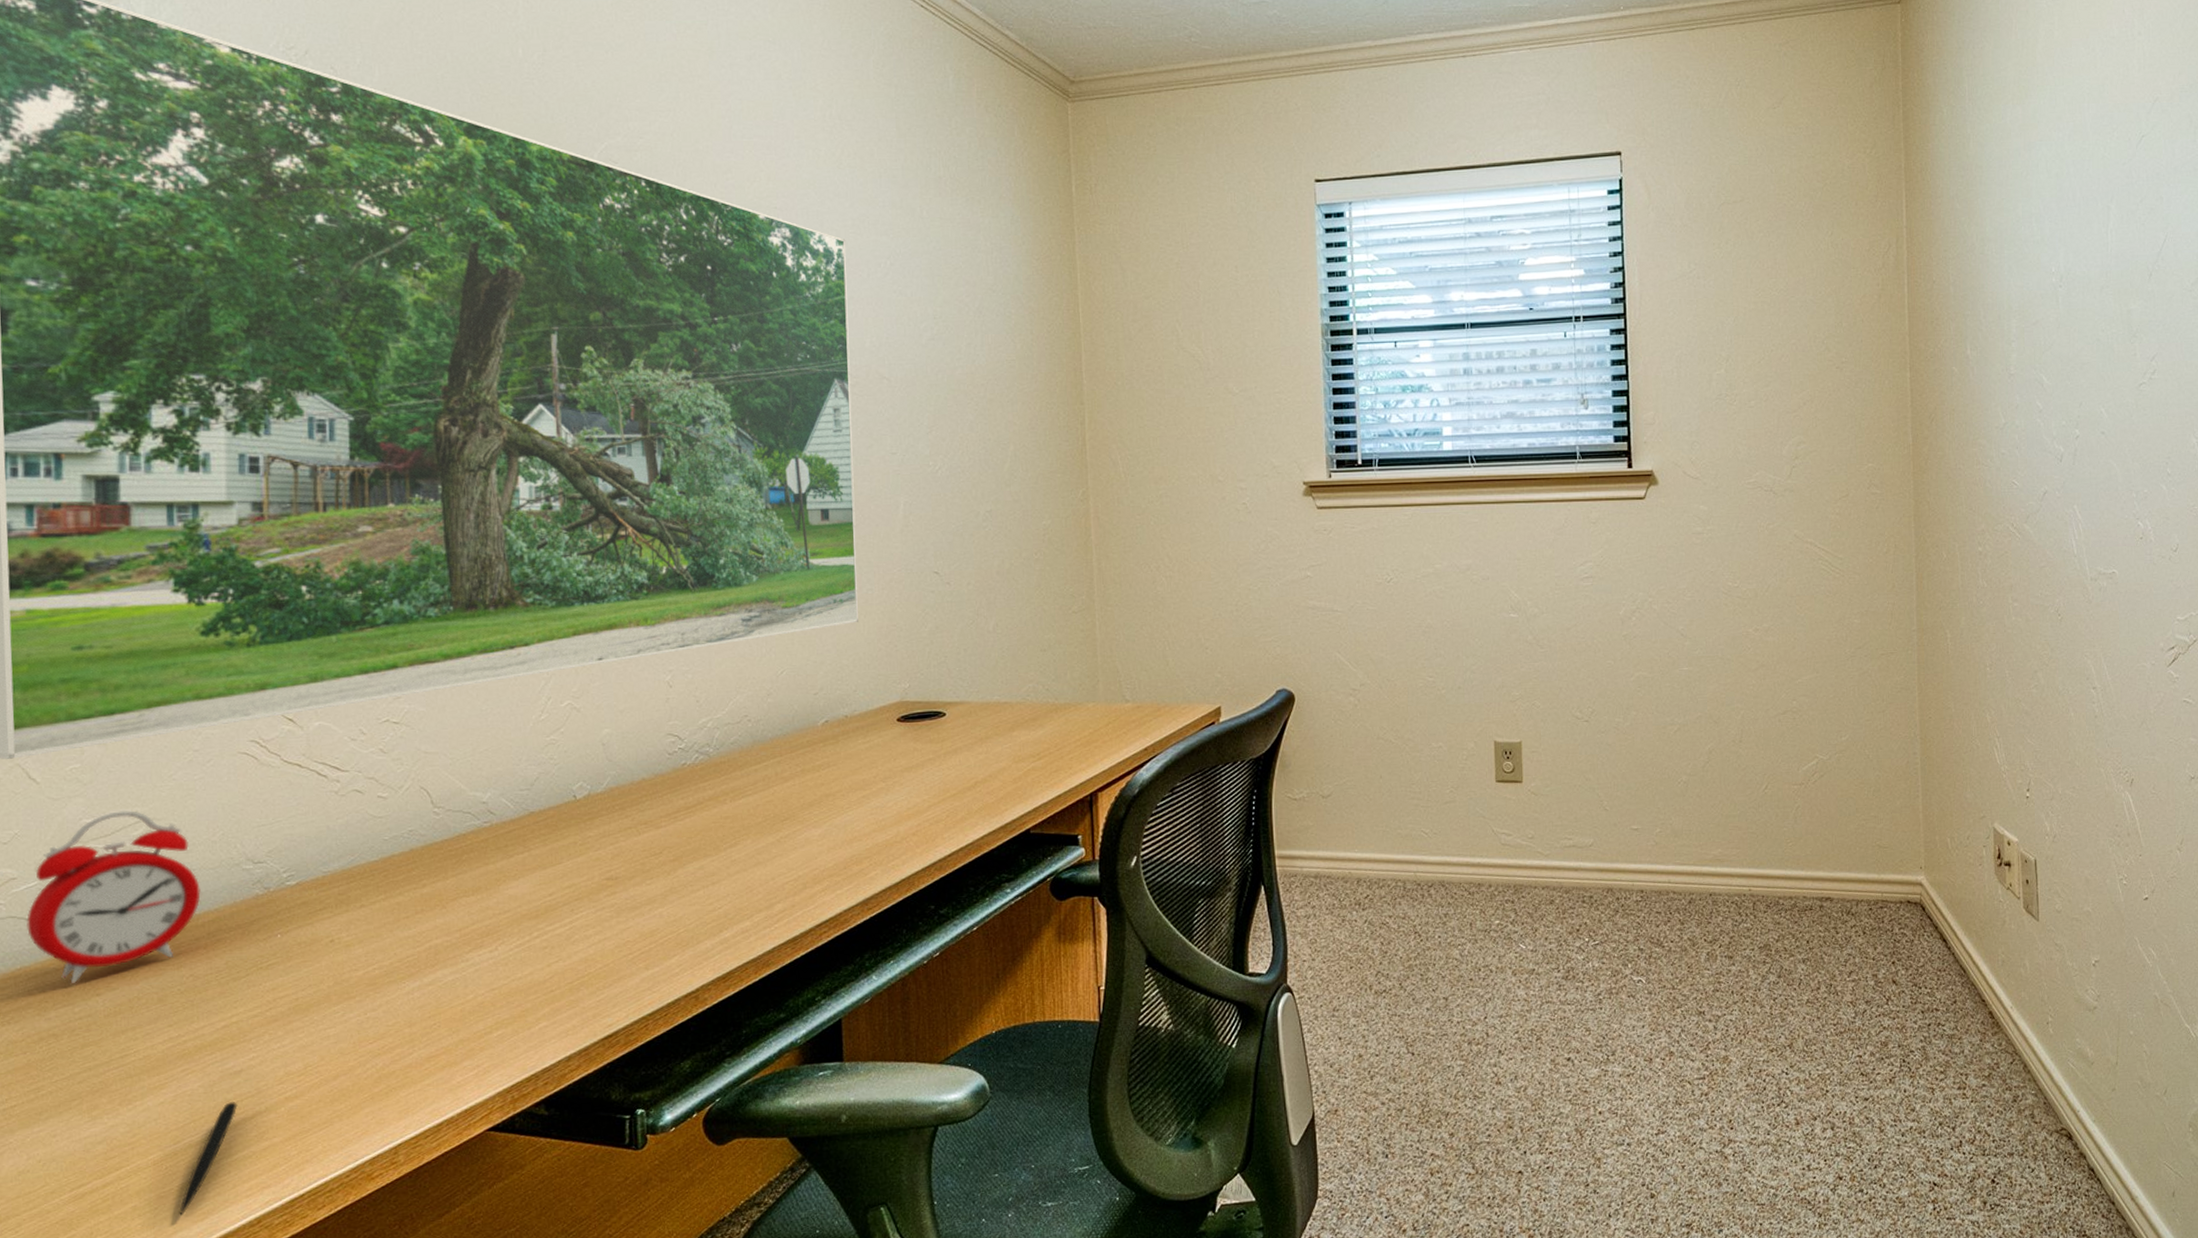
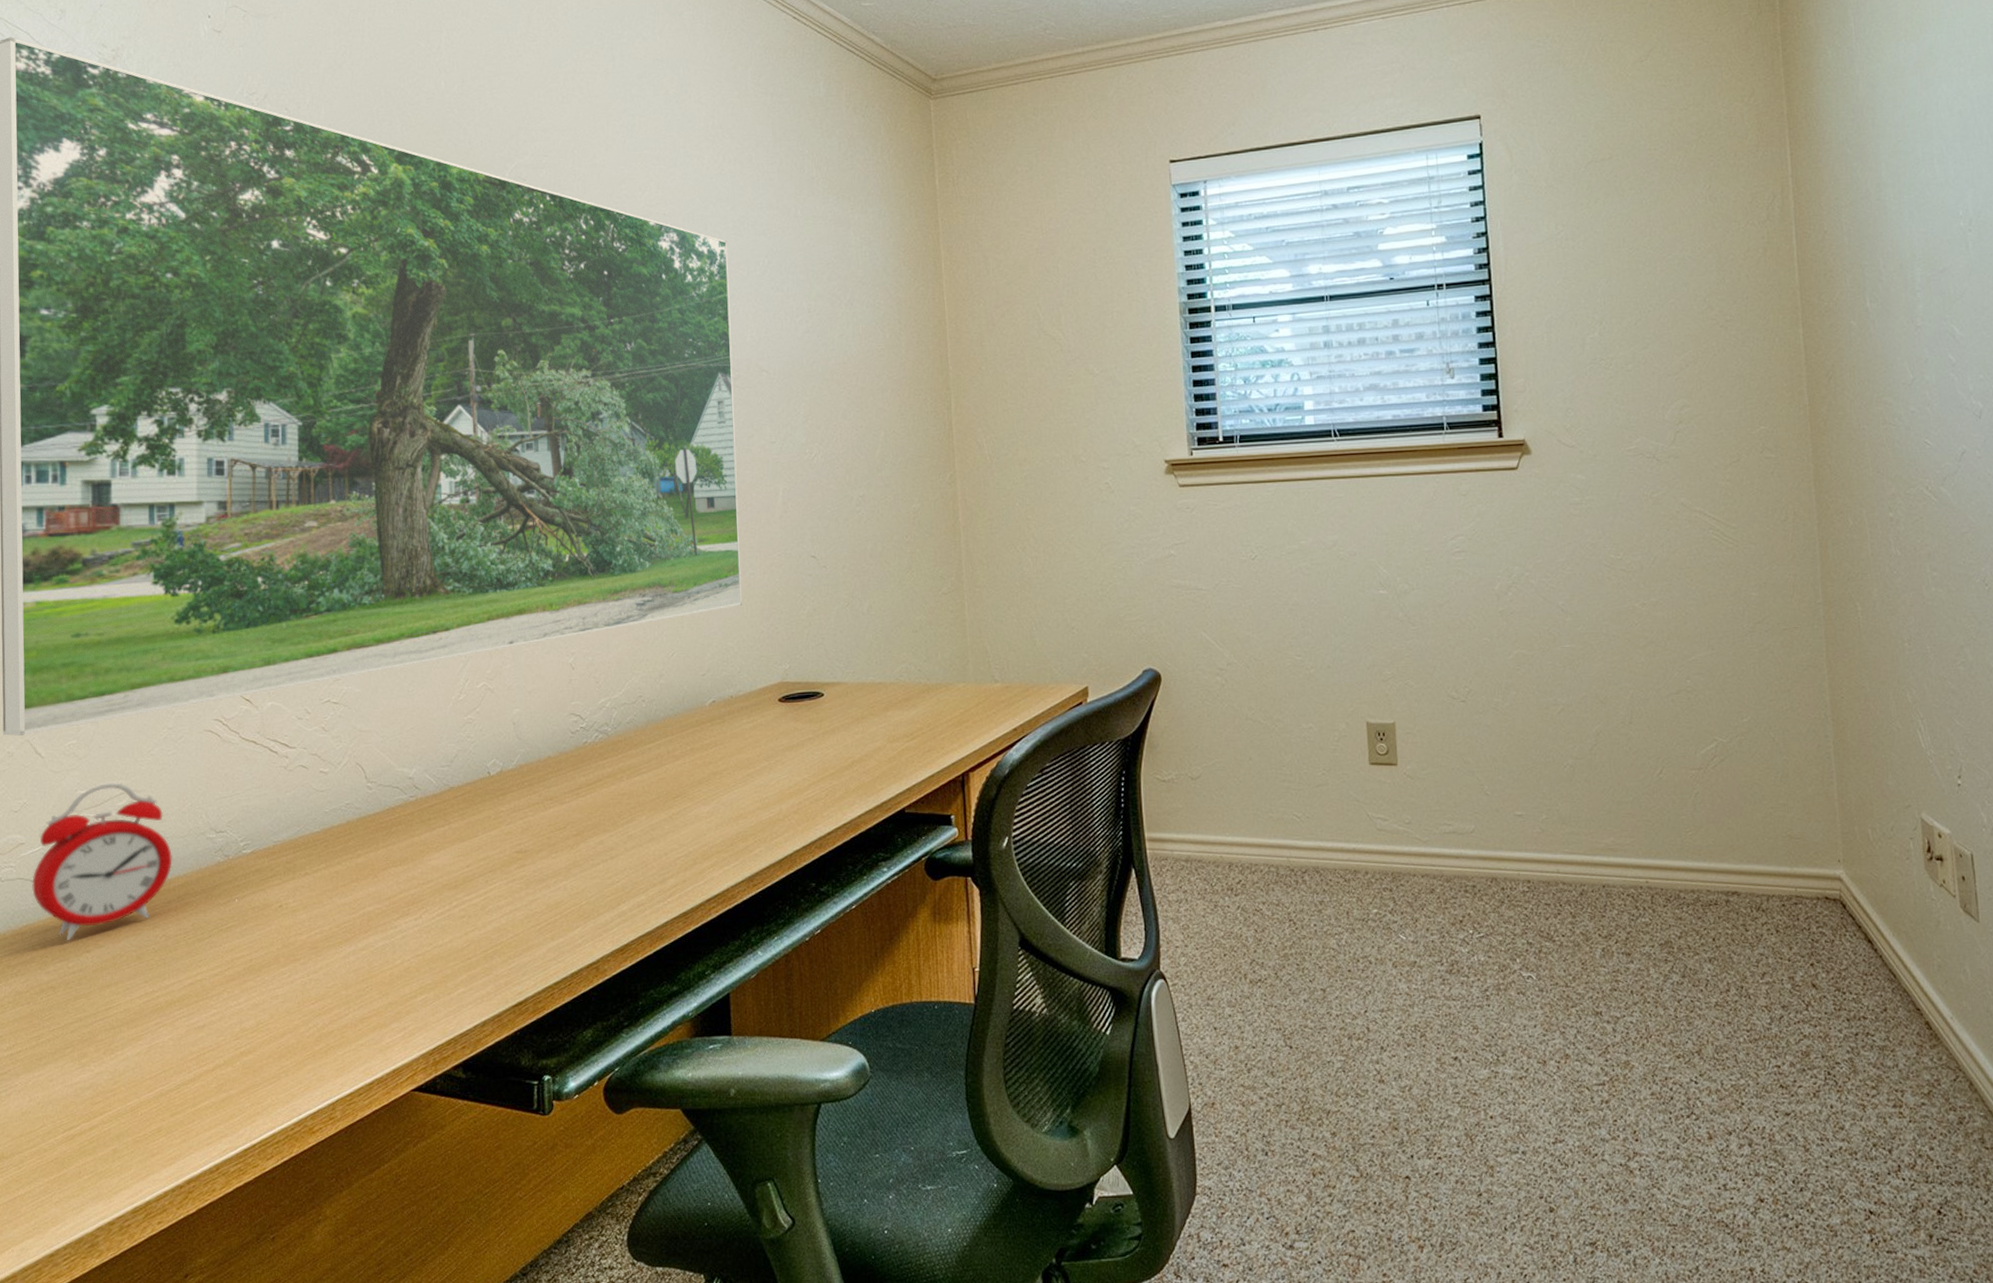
pen: present [179,1102,238,1215] -> none [151,1055,201,1159]

